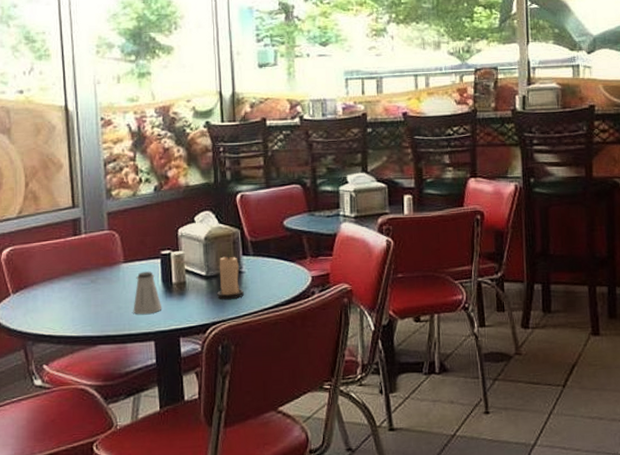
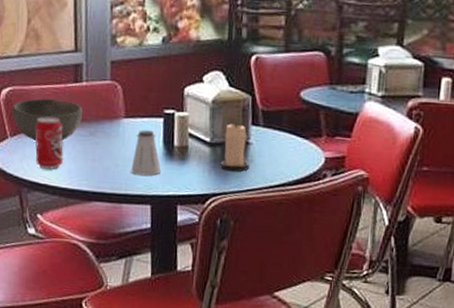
bowl: none [13,253,82,295] -> present [11,98,82,141]
beverage can: none [37,270,67,320] -> present [35,116,64,170]

